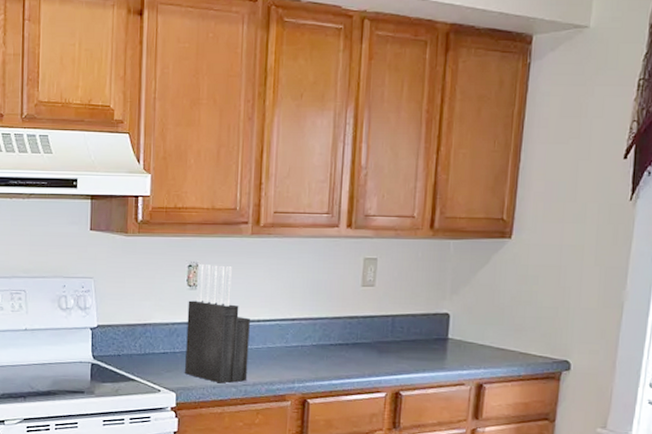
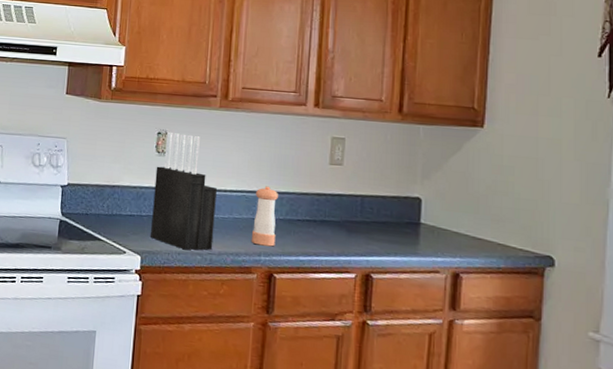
pepper shaker: none [285,313,311,373] -> present [251,186,278,247]

